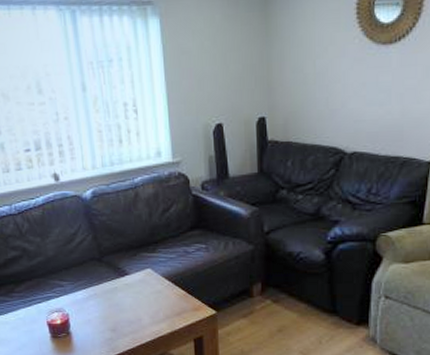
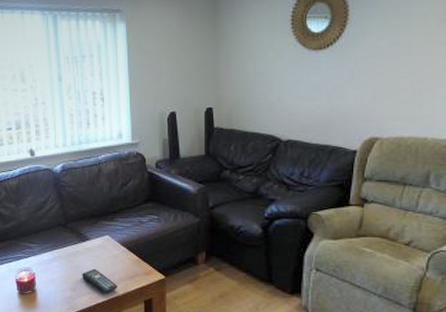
remote control: none [122,306,163,333] -> present [82,268,118,294]

